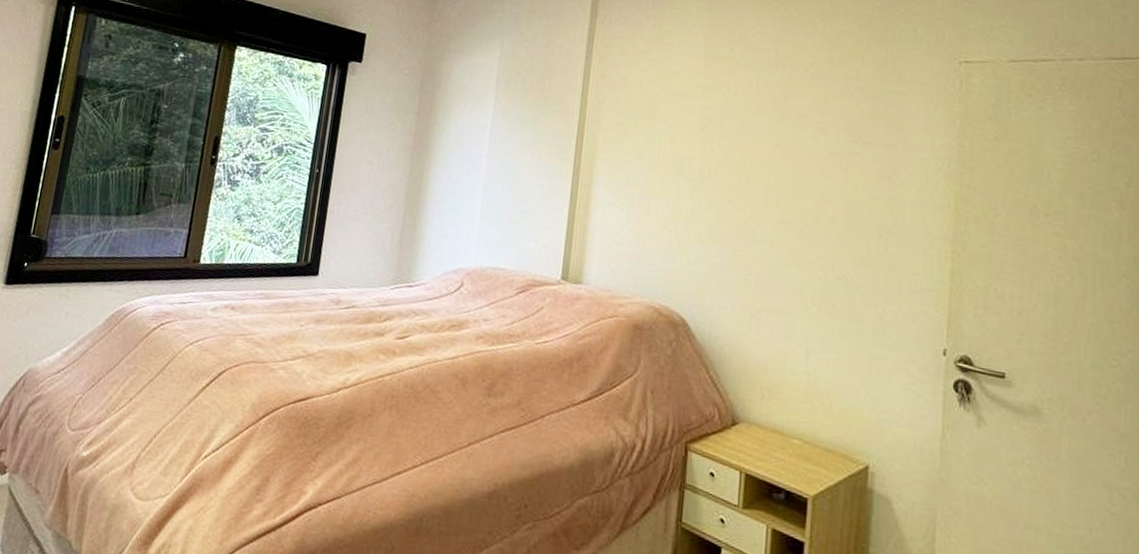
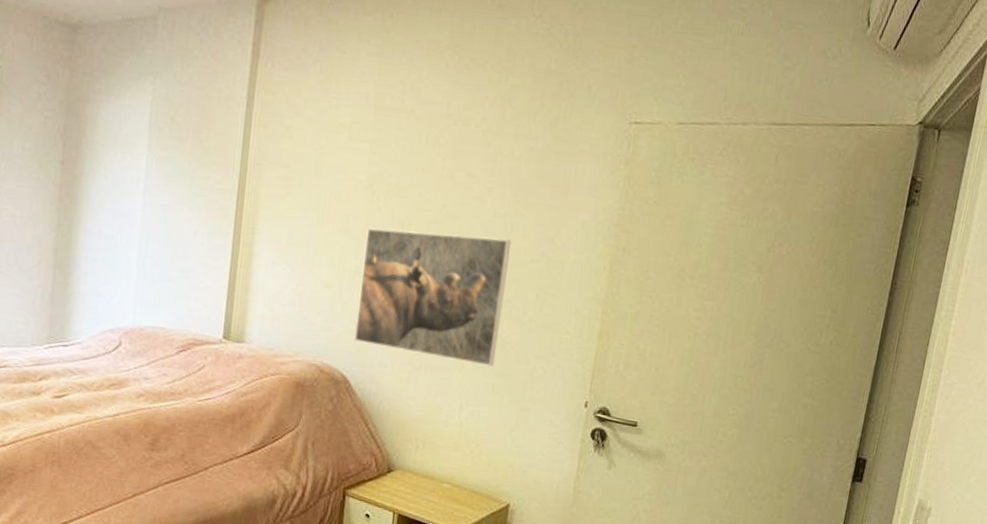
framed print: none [691,168,849,310] -> present [353,227,512,367]

